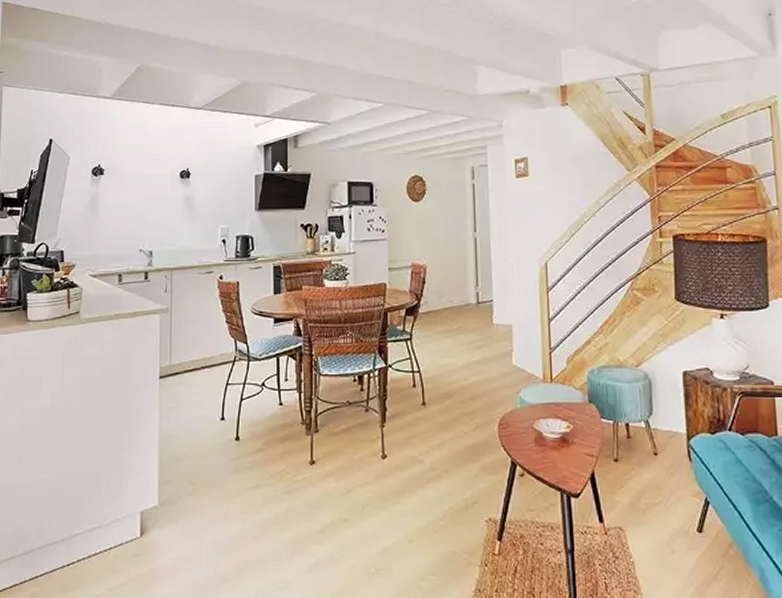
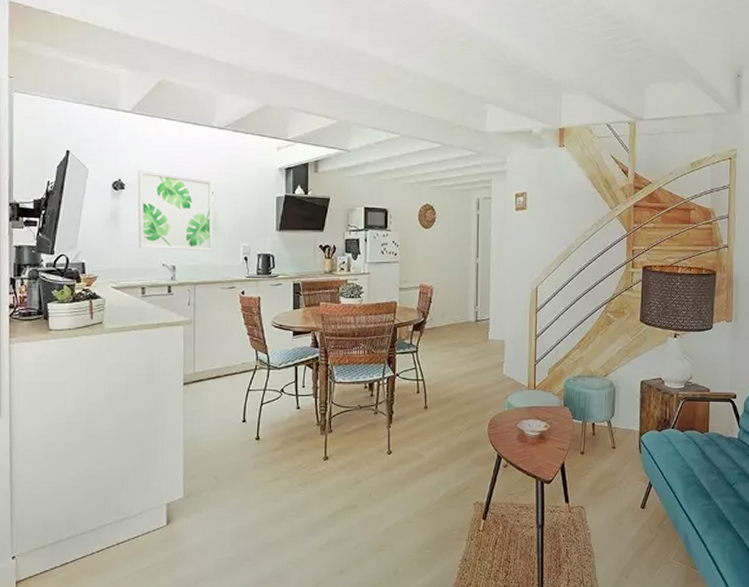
wall art: none [116,154,192,235] -> present [137,170,214,251]

